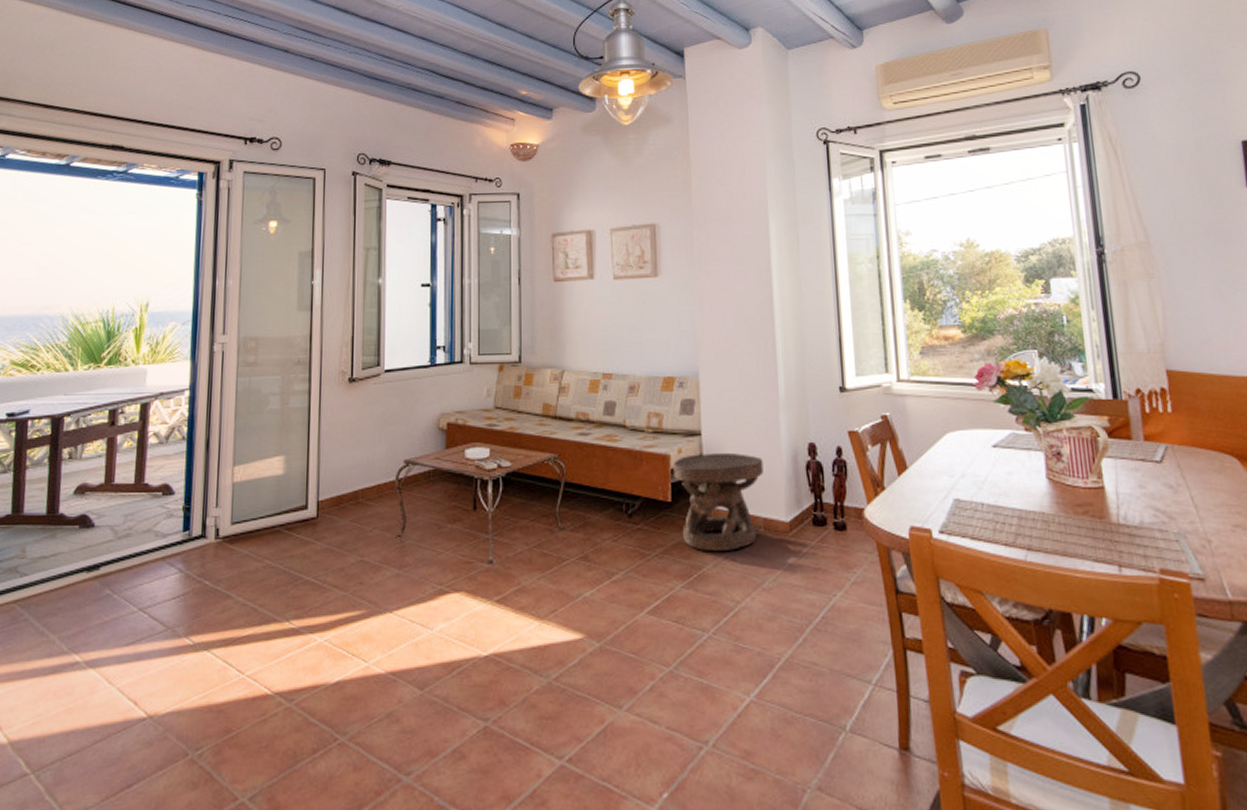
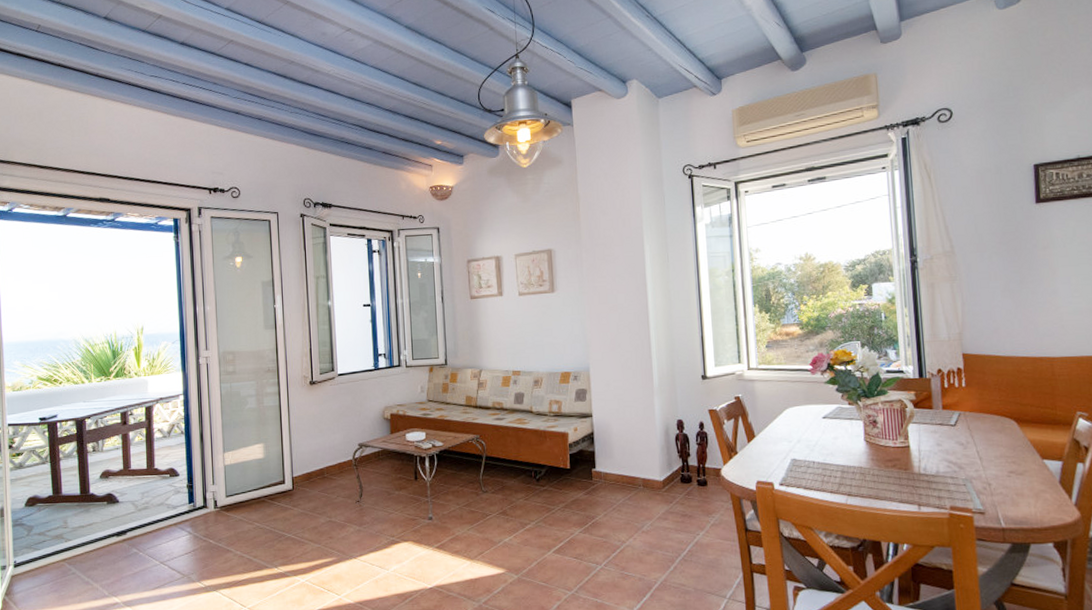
carved stool: present [673,453,764,552] -> none [571,430,642,505]

